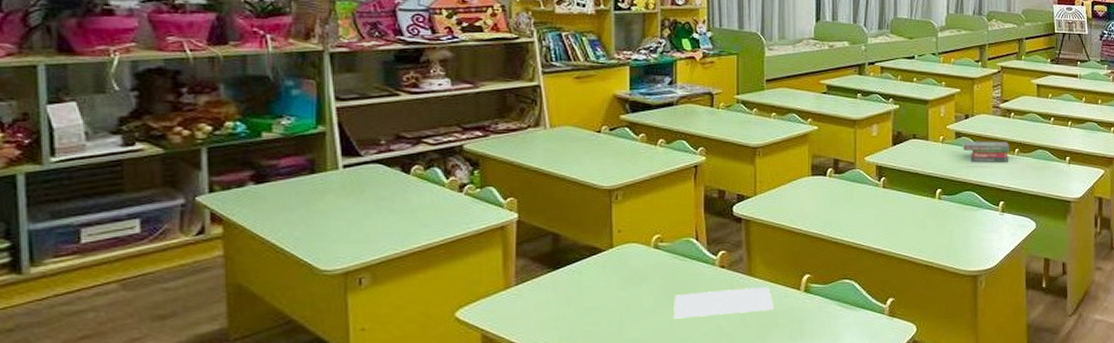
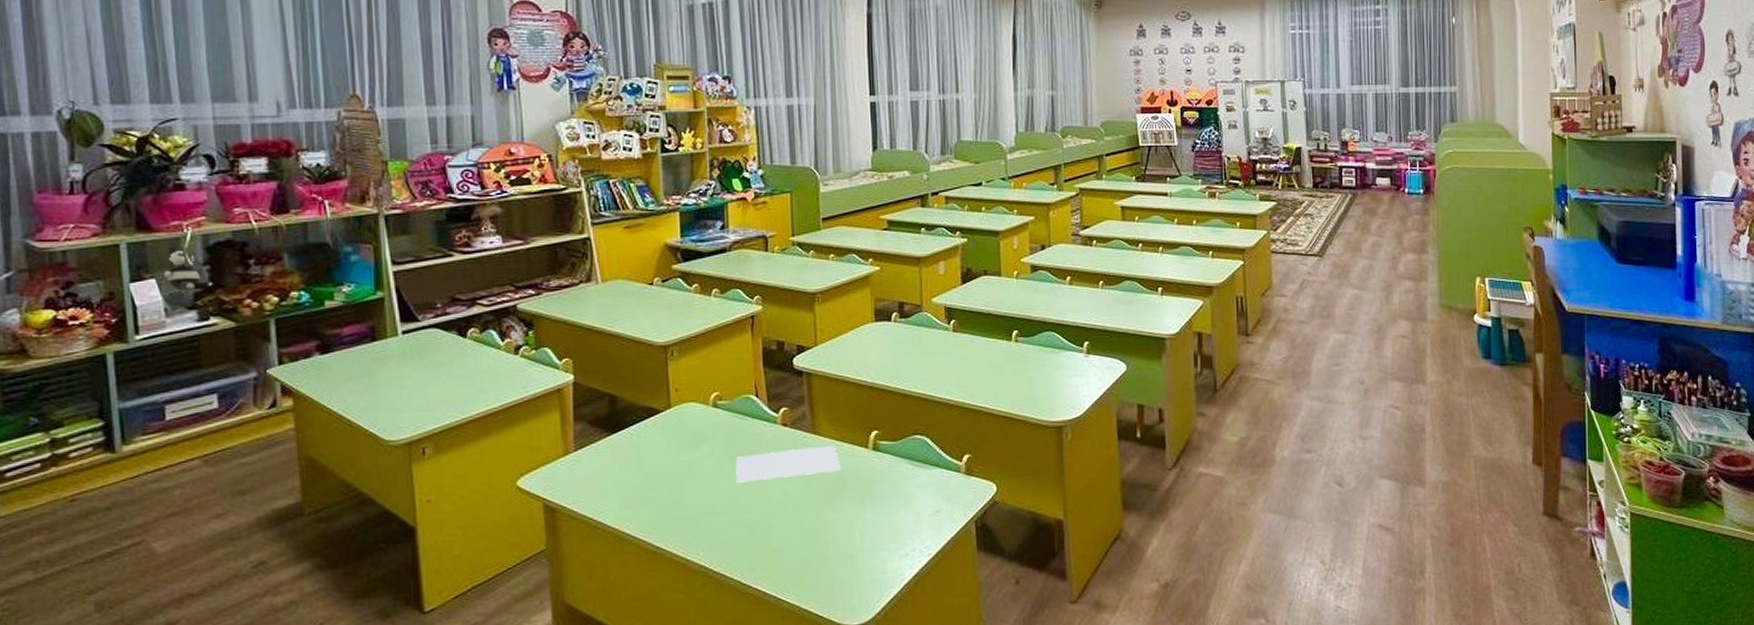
stuffed animal: none [82,70,141,116] -> present [160,246,213,291]
books: present [962,141,1011,164] -> none [1038,273,1094,300]

